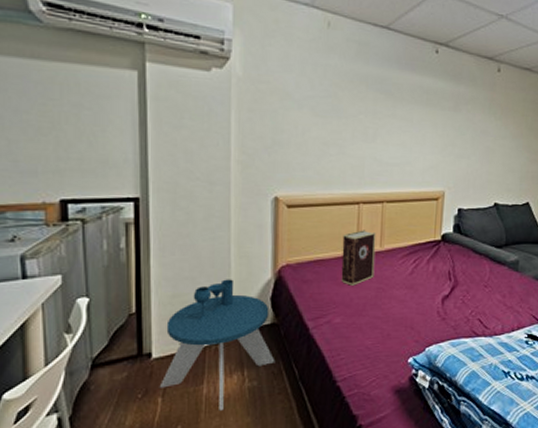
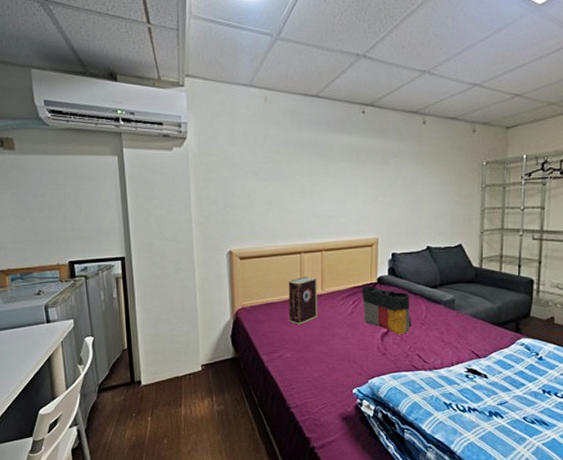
side table: present [160,279,275,411] -> none [149,321,238,429]
tote bag: none [423,244,475,298] -> present [361,286,412,335]

